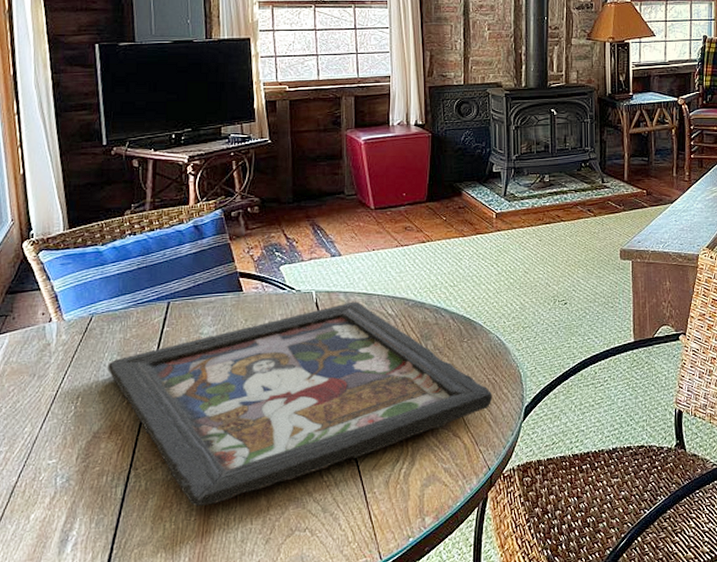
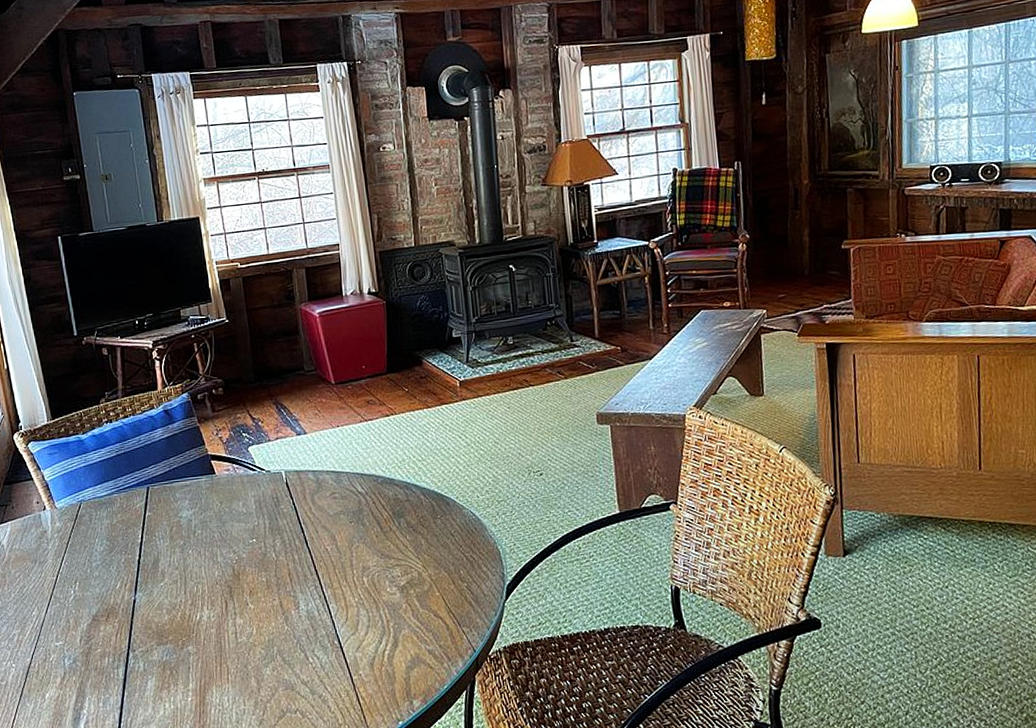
board game: present [107,301,493,507] -> none [99,480,472,688]

